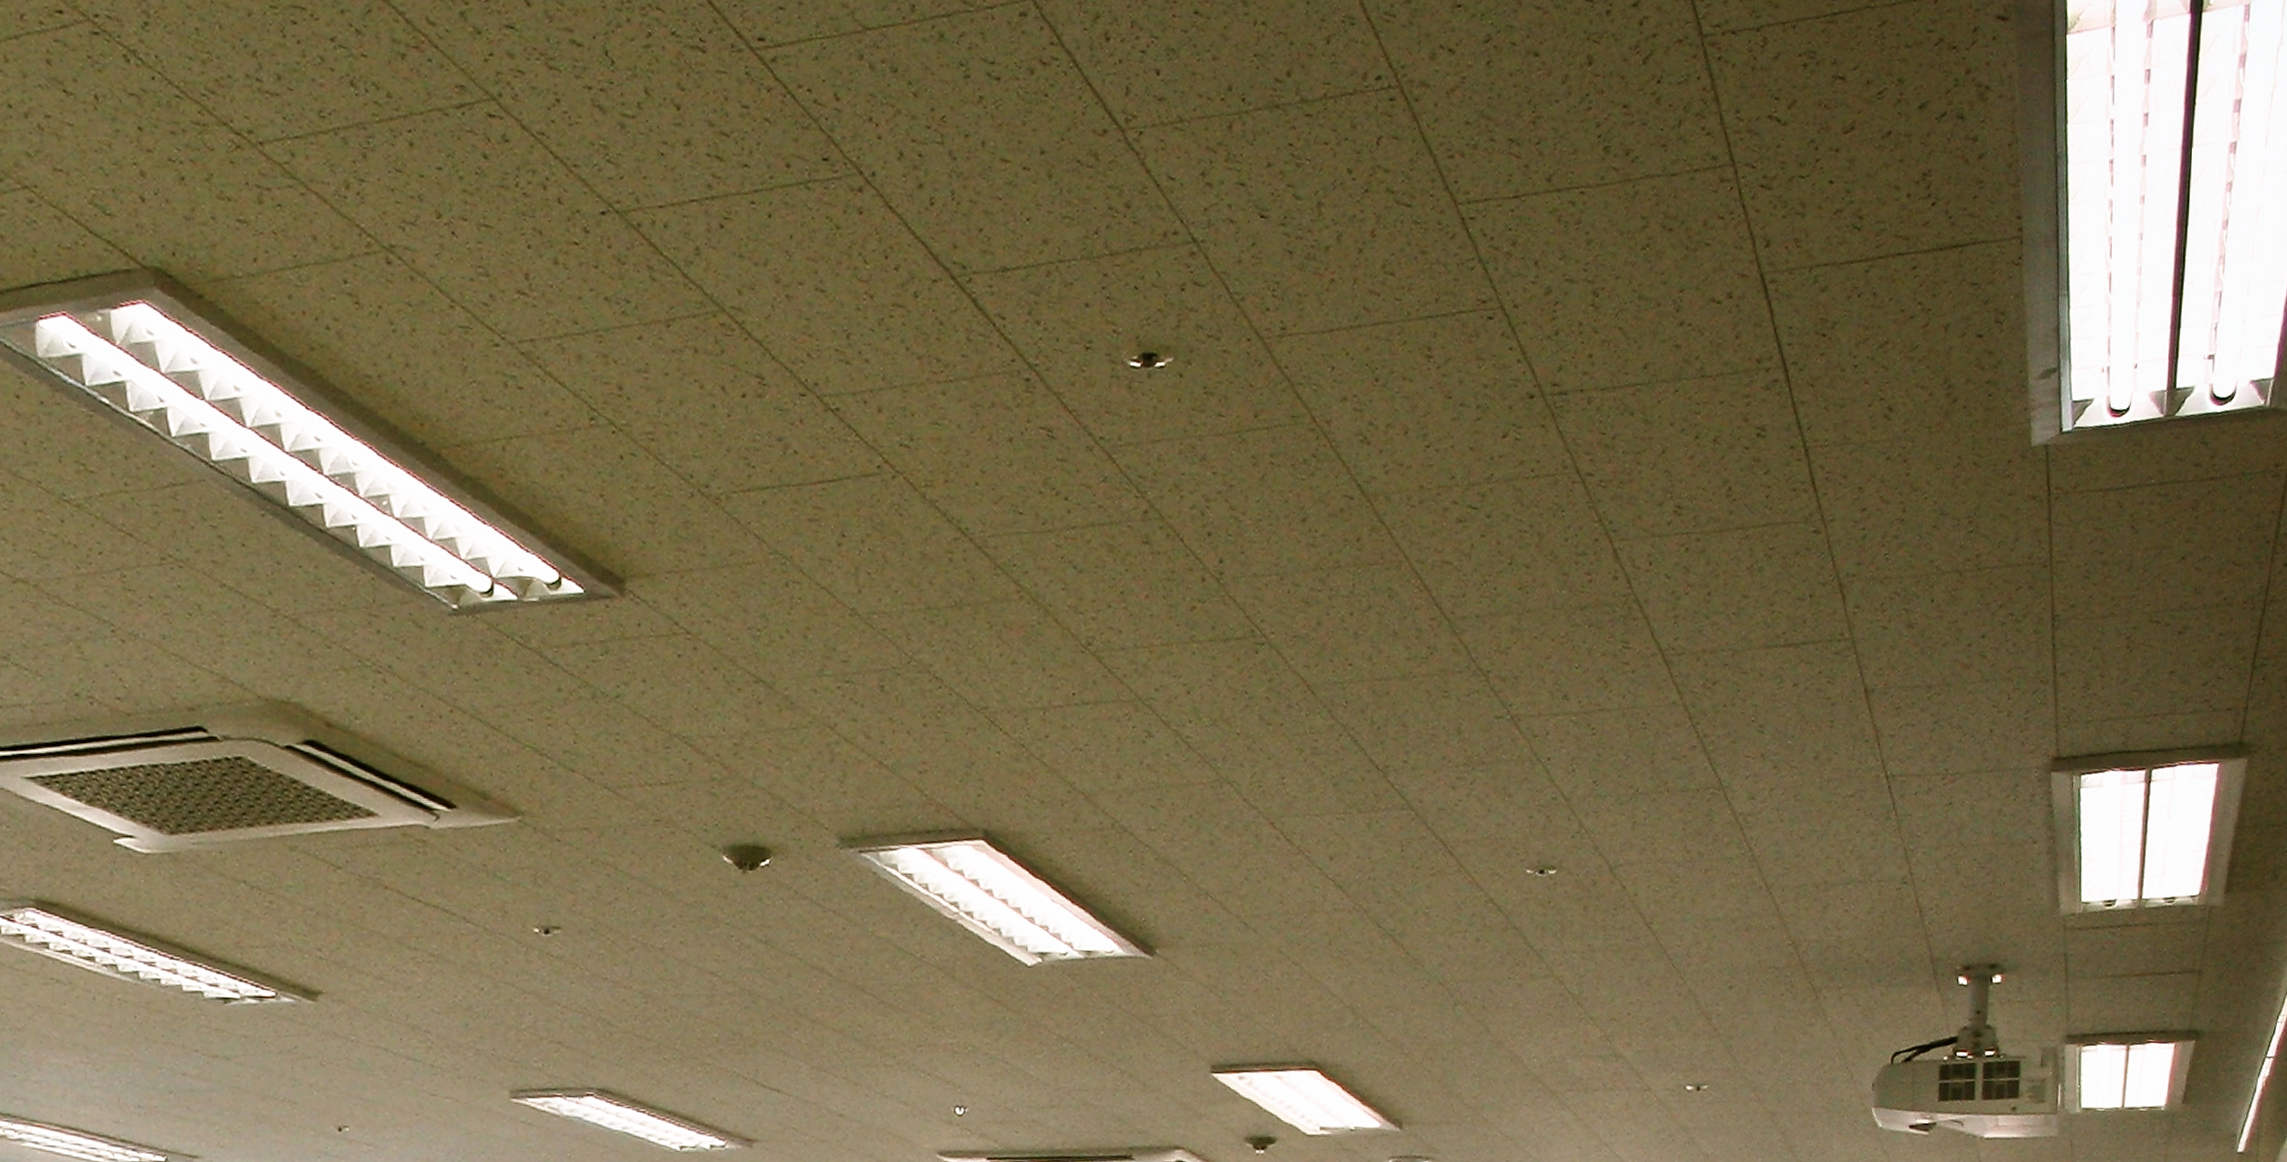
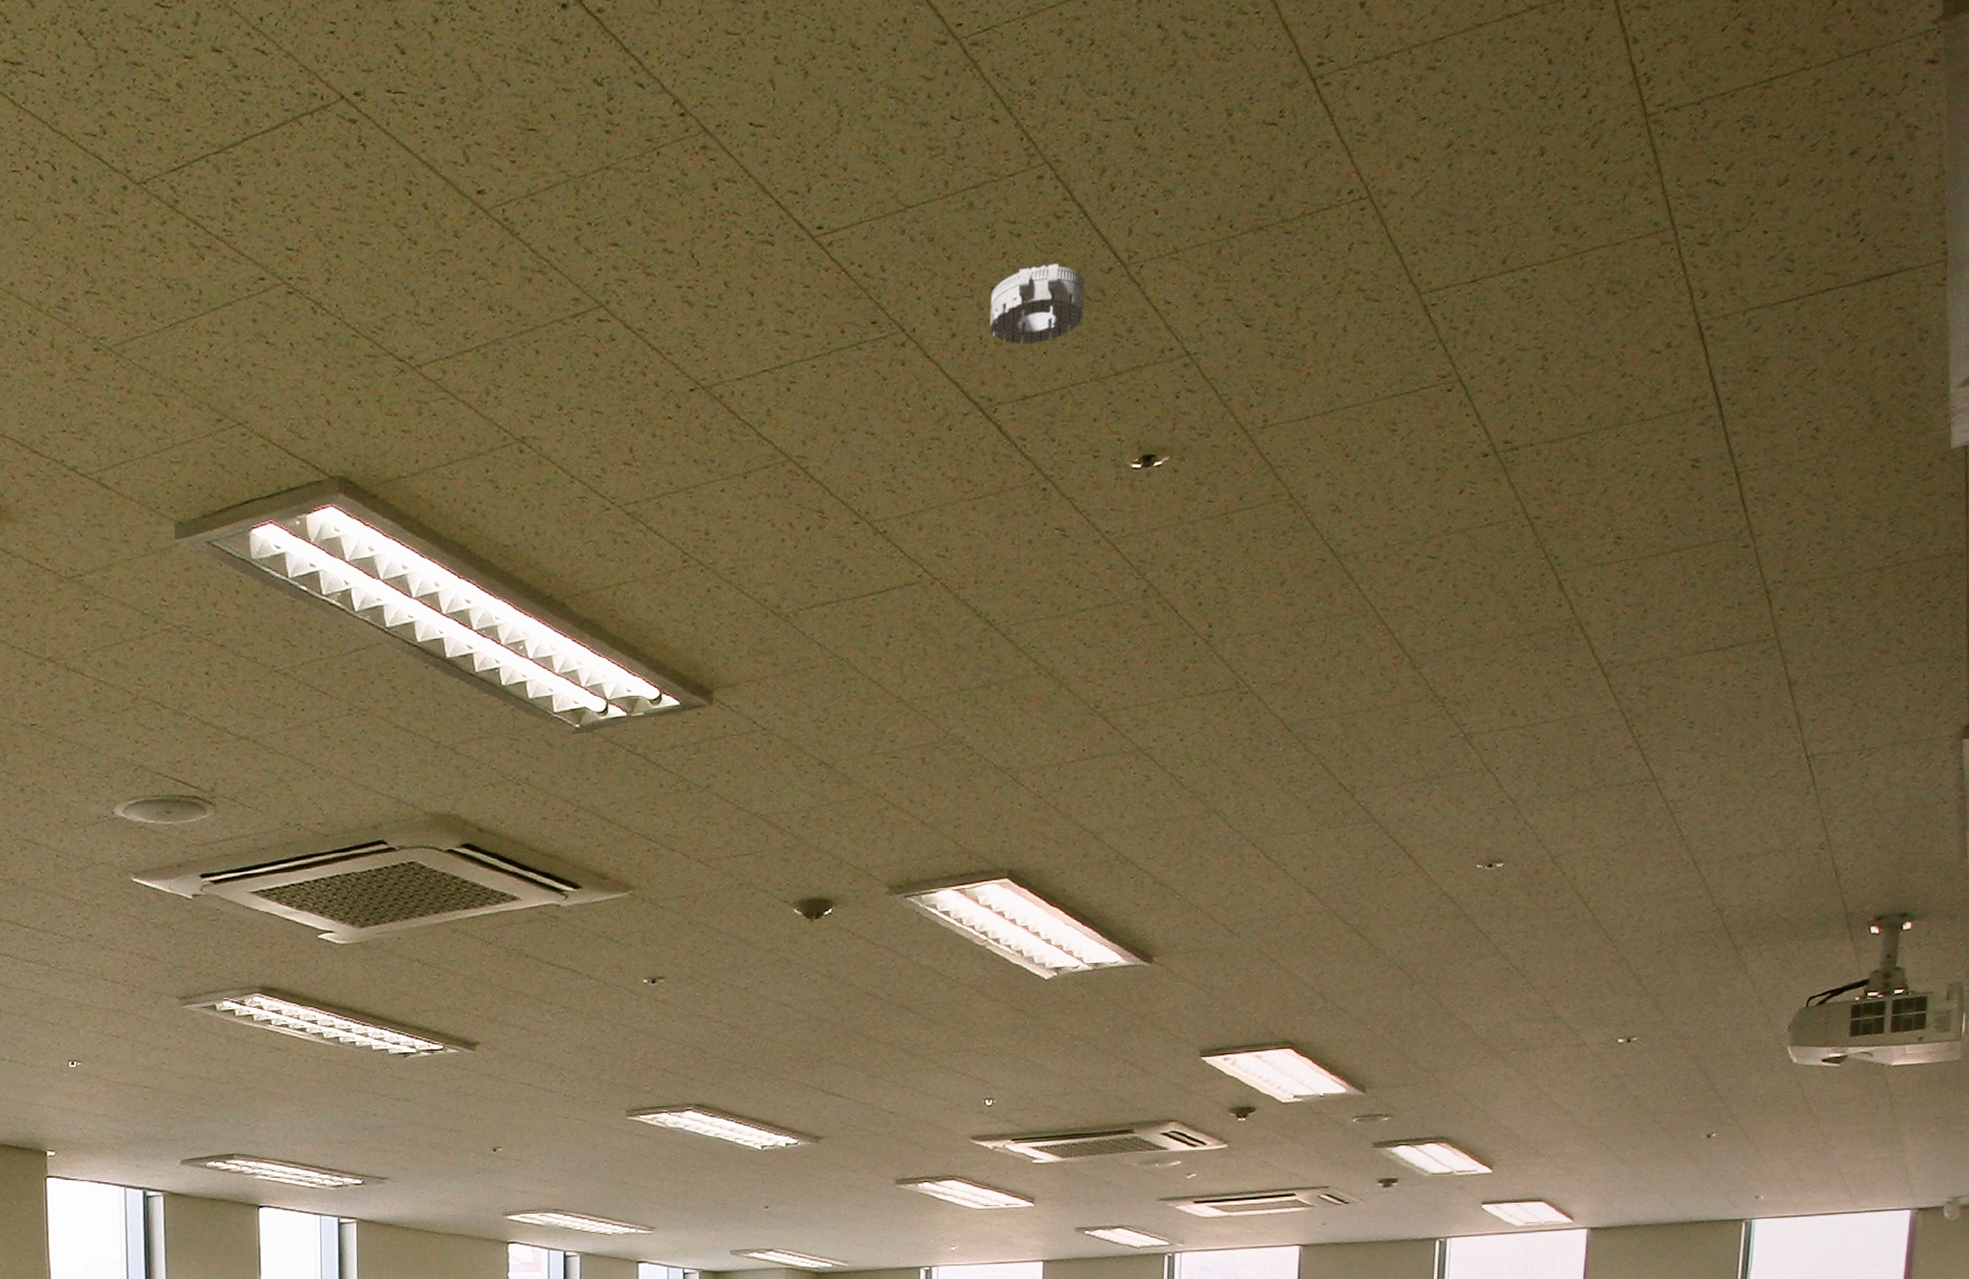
smoke detector: none [964,116,1077,209] -> present [990,264,1086,344]

